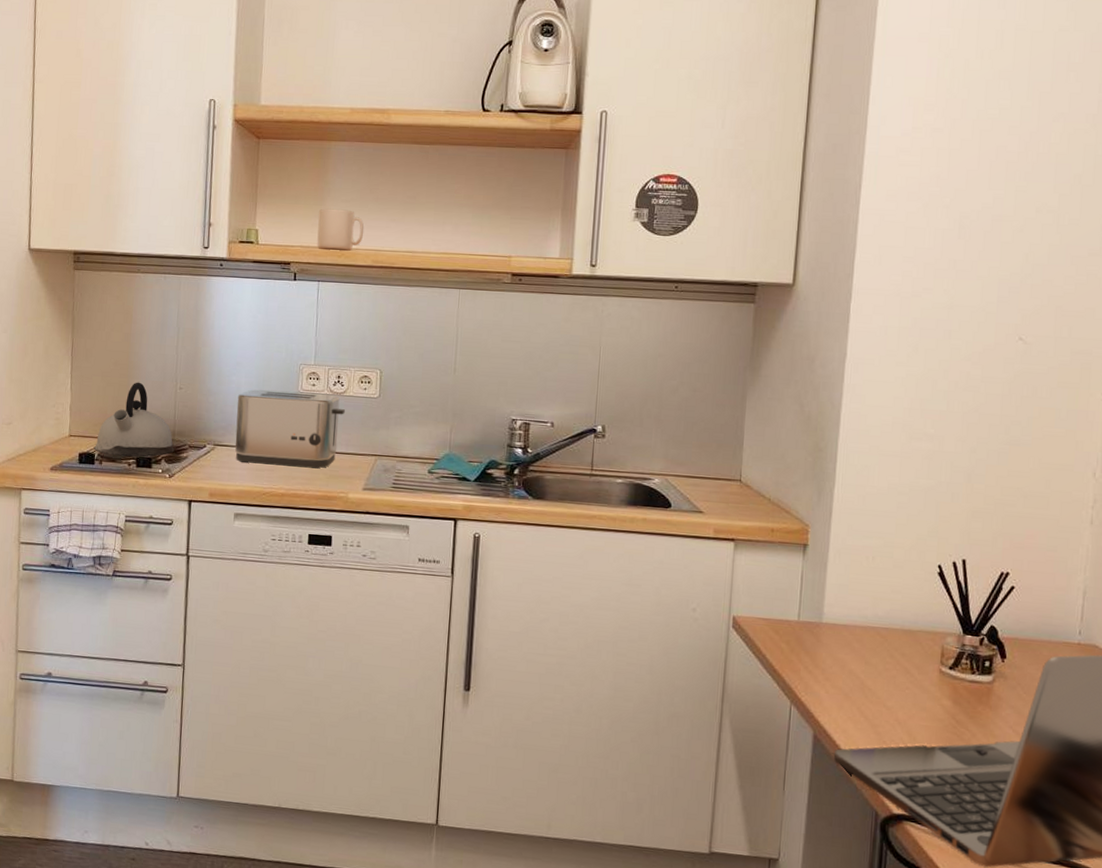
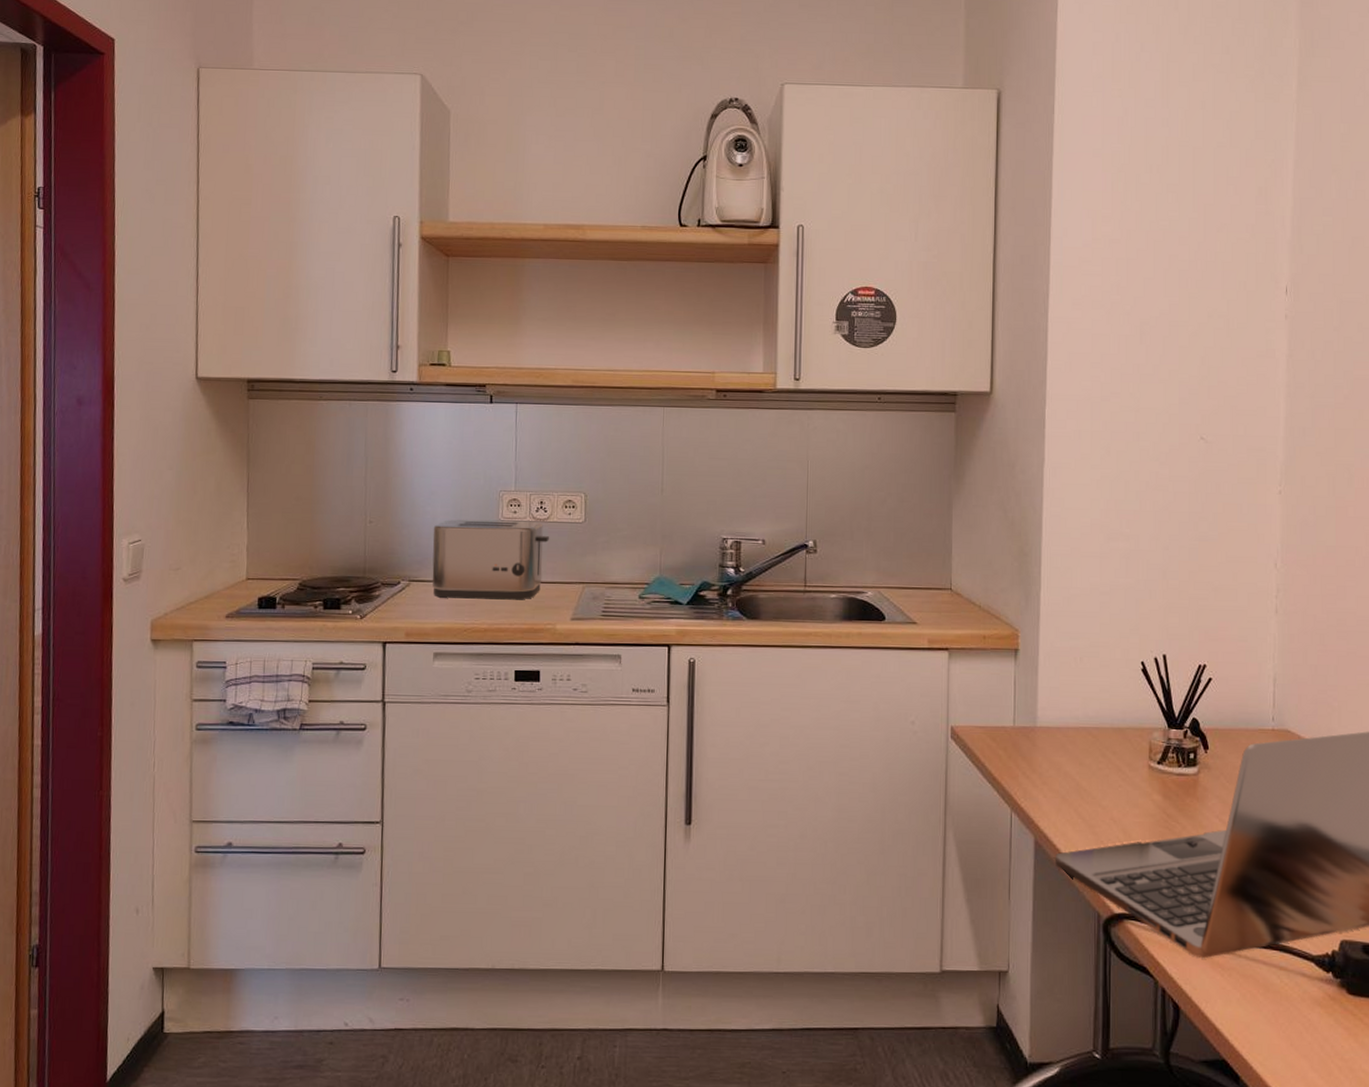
kettle: present [94,382,175,457] -> none [276,517,366,599]
mug: present [317,208,365,252] -> none [513,327,563,372]

